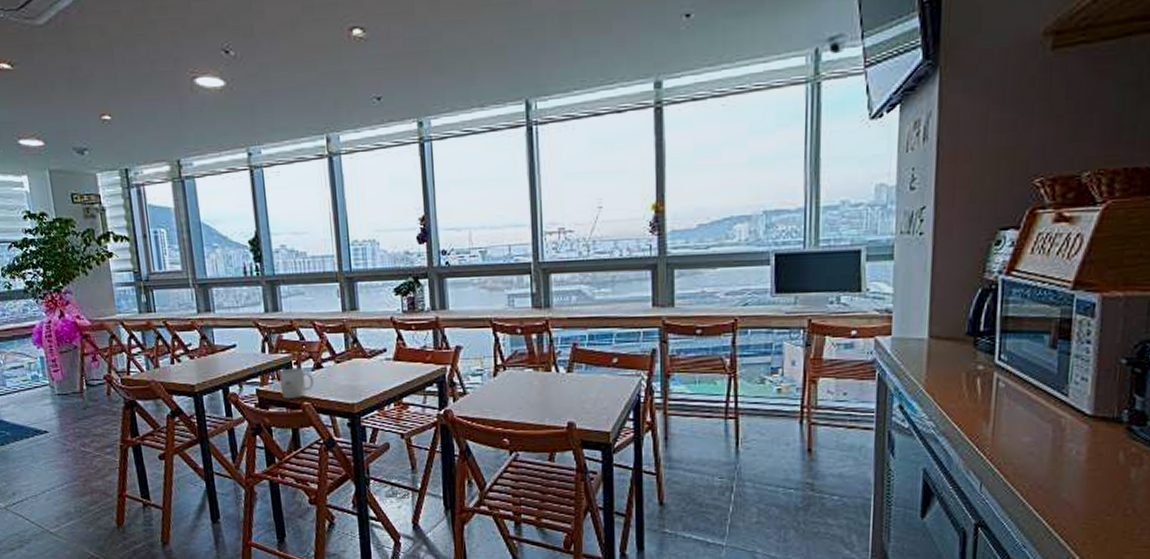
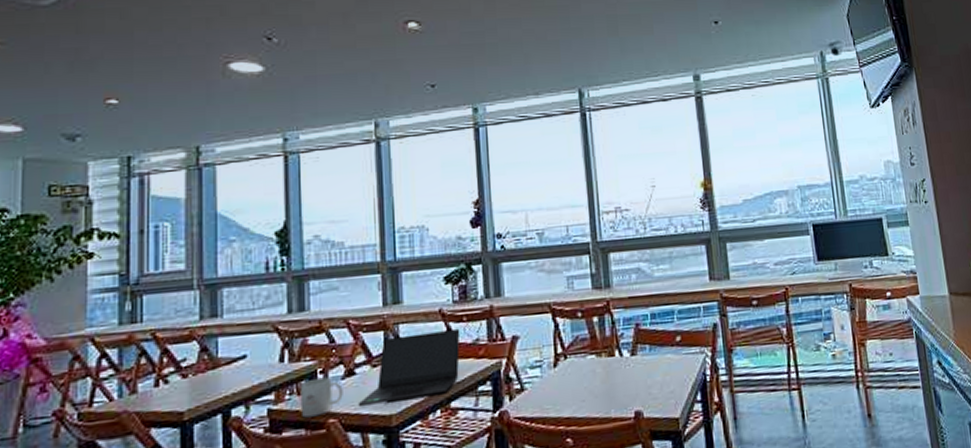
laptop: none [326,335,410,395] -> present [358,328,461,408]

